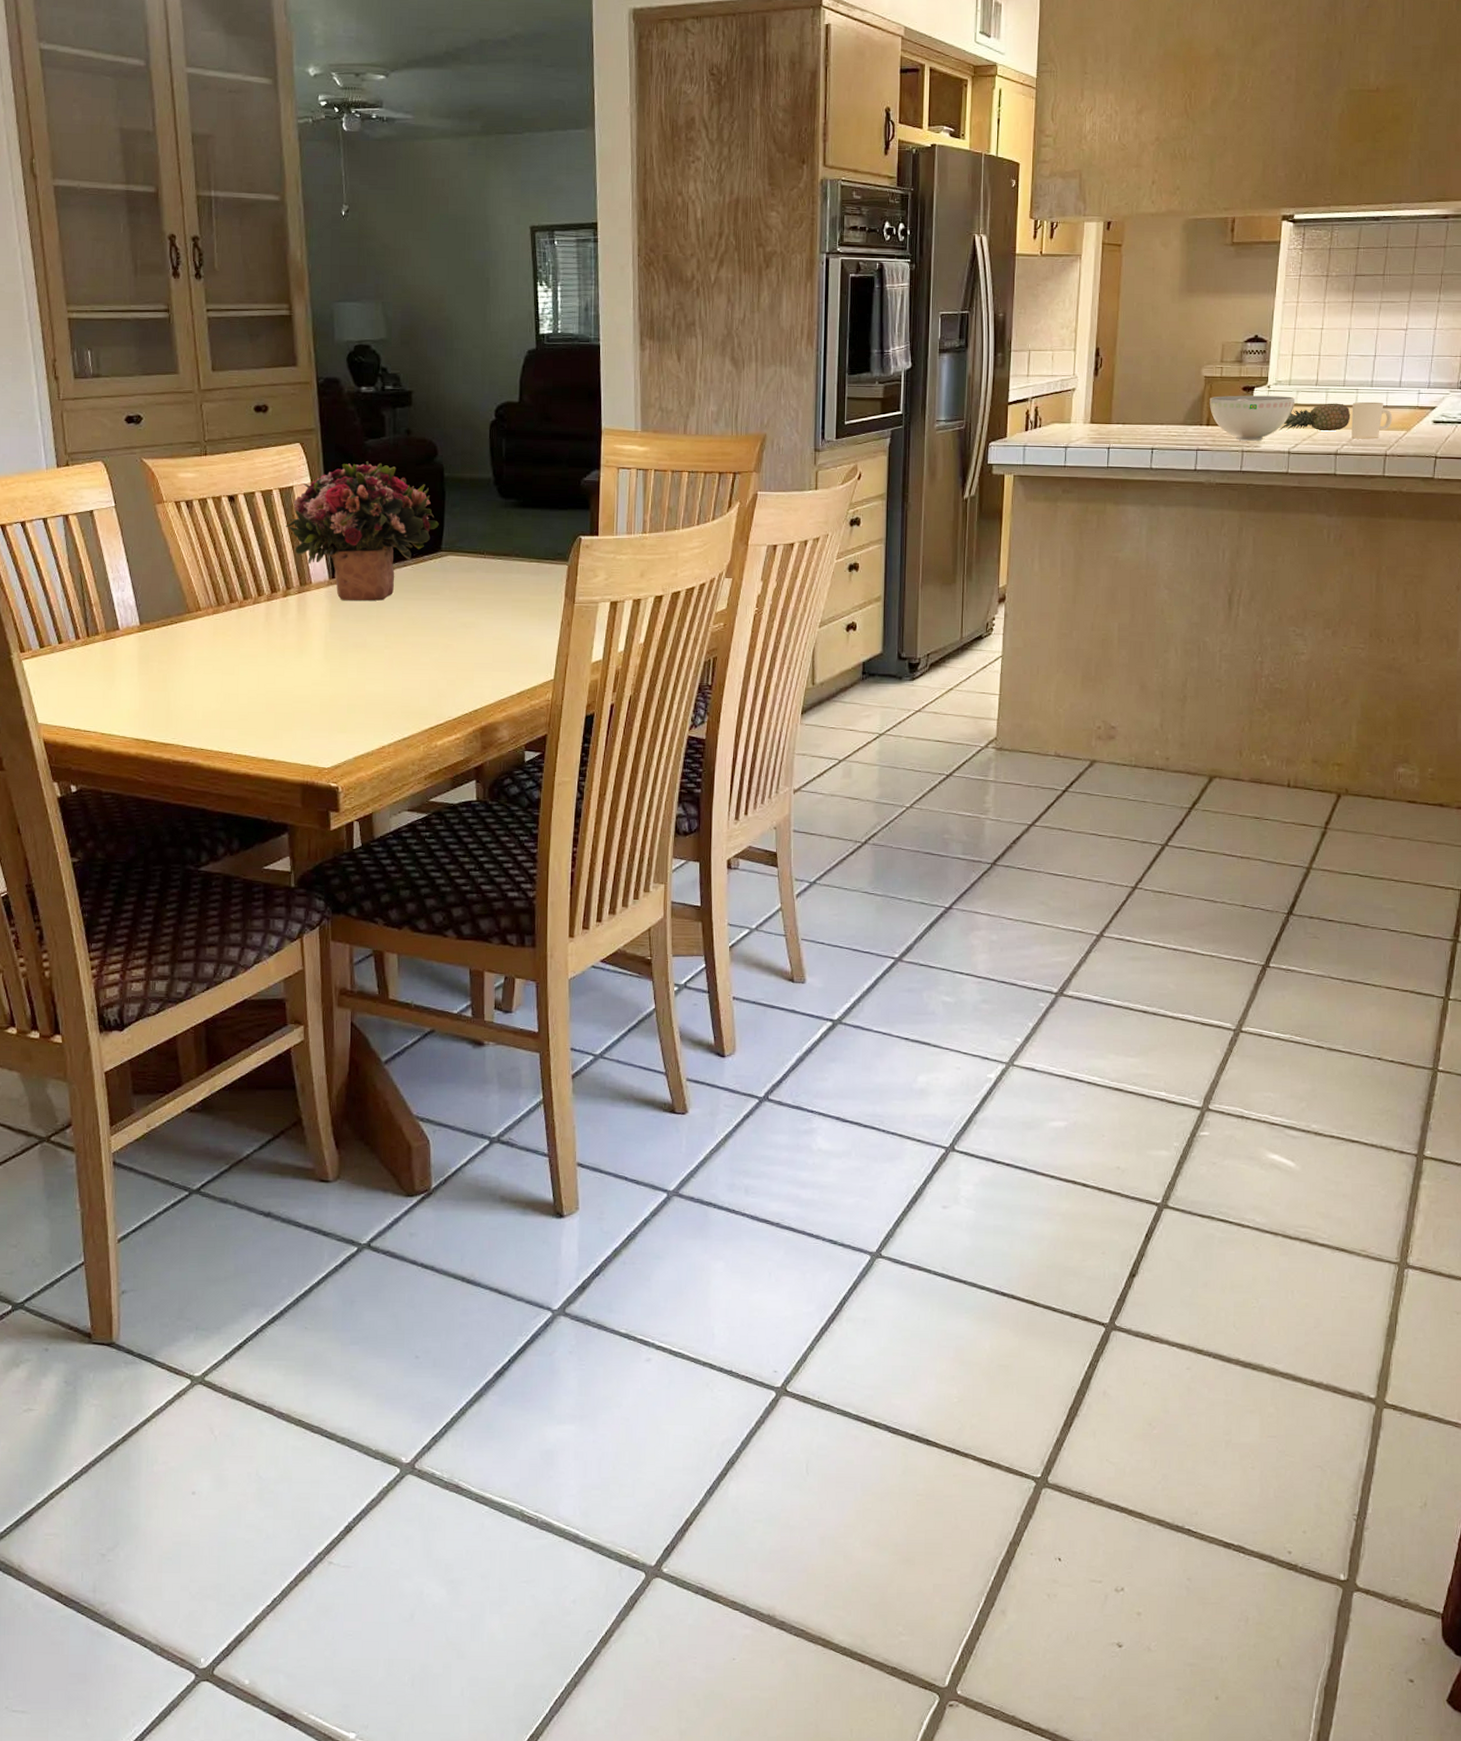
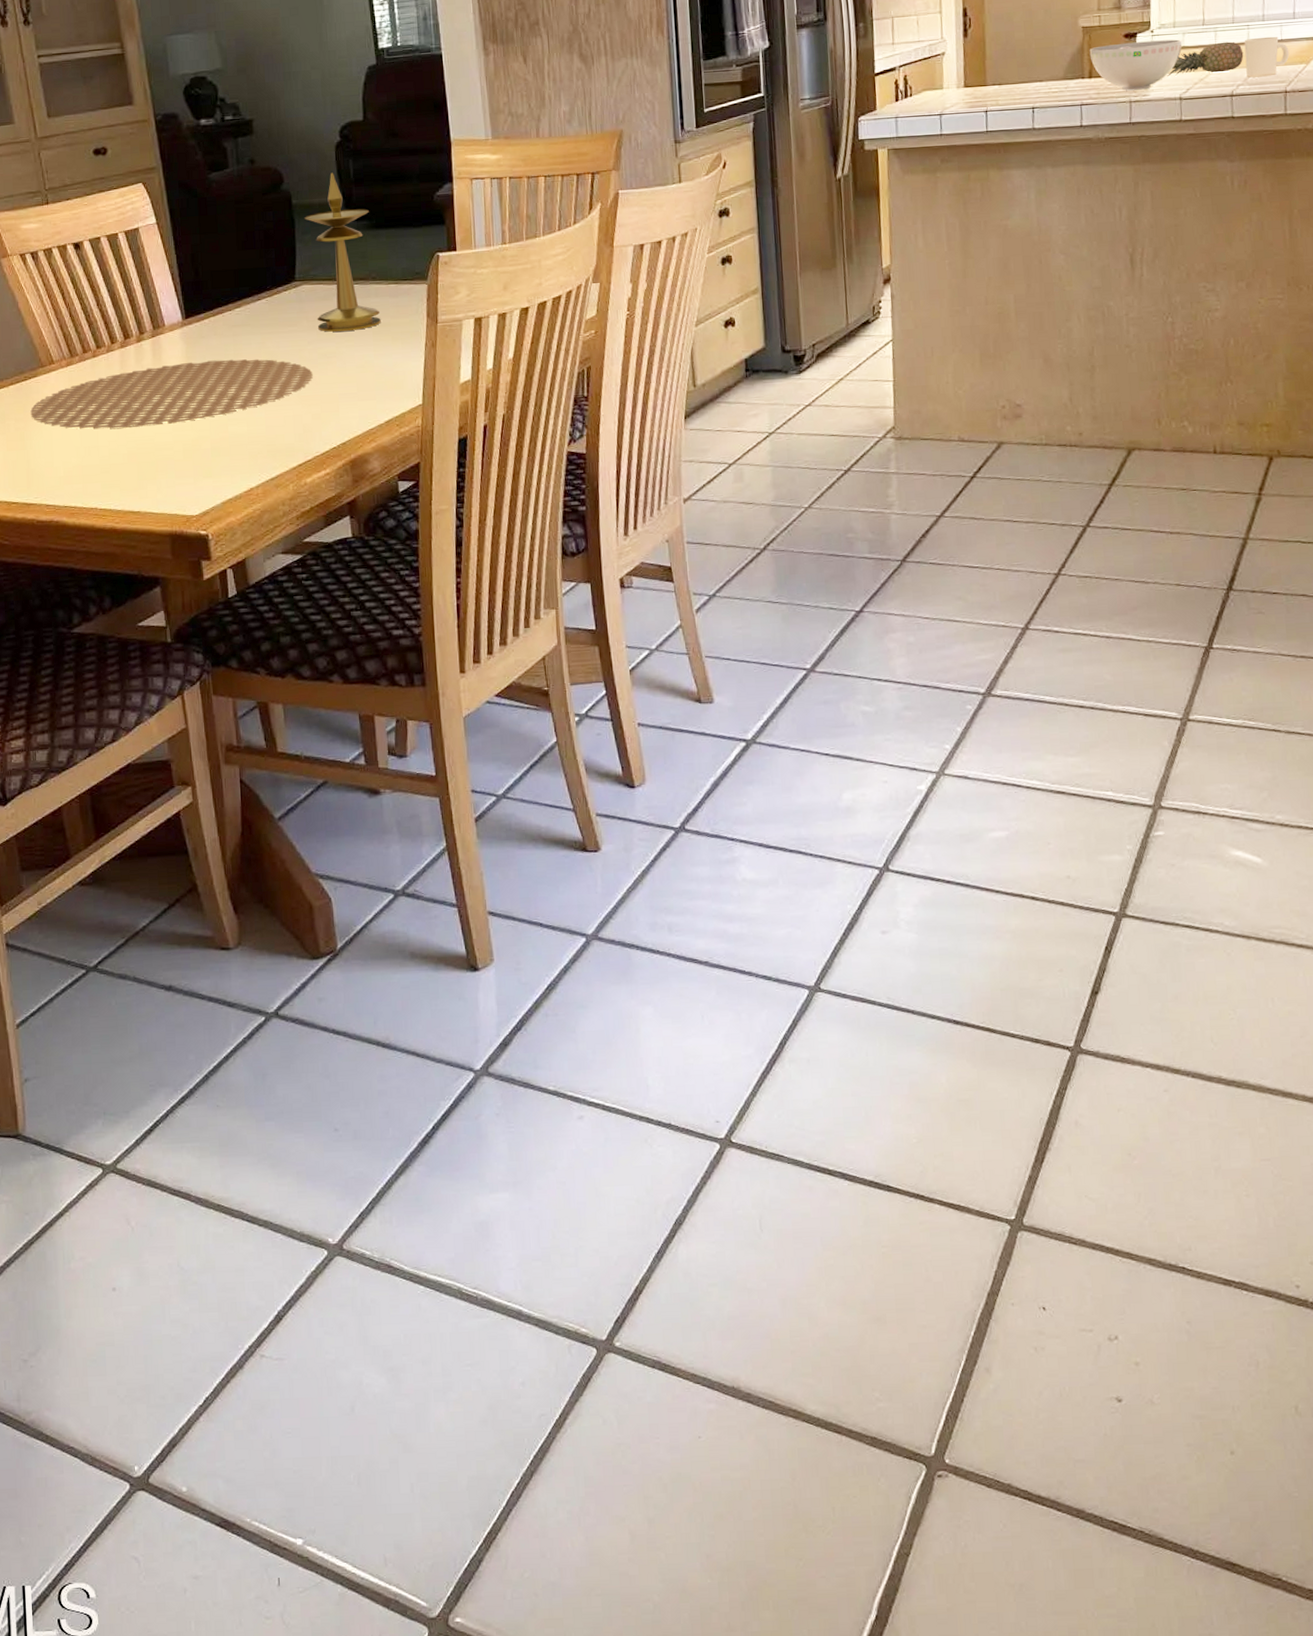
place mat: none [174,620,451,679] -> present [30,359,313,429]
bouquet: present [285,461,439,601] -> none [133,195,291,341]
candlestick: none [454,450,521,603] -> present [304,172,381,332]

